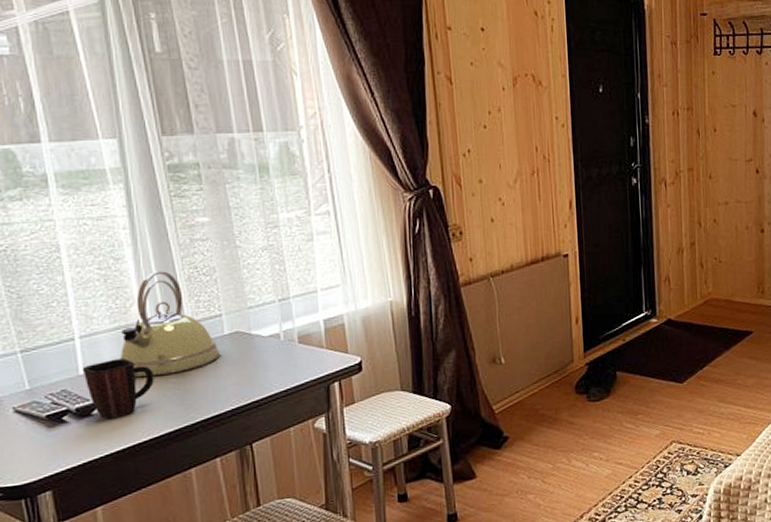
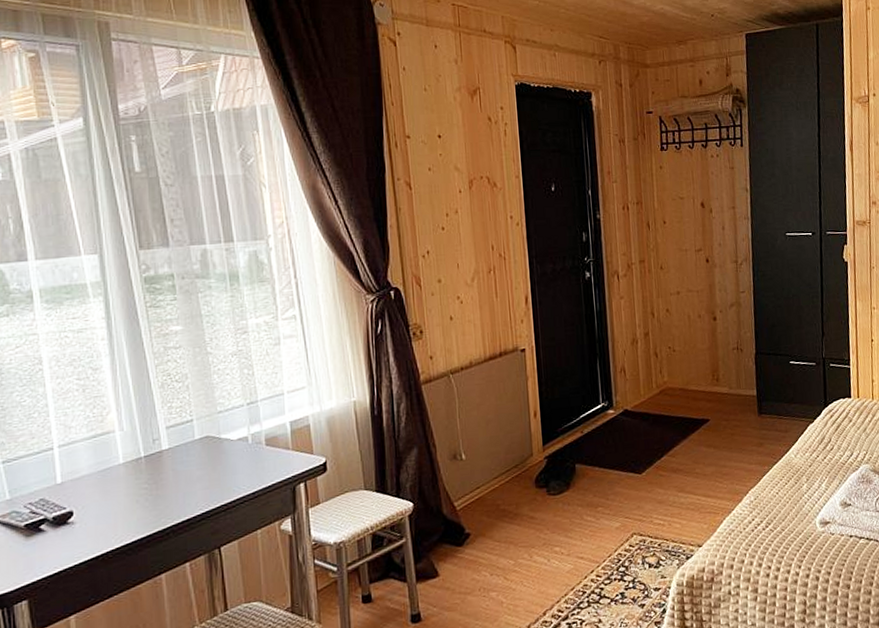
mug: present [82,358,154,420] -> none [59,466,128,527]
kettle: present [120,271,221,378] -> none [95,379,191,485]

